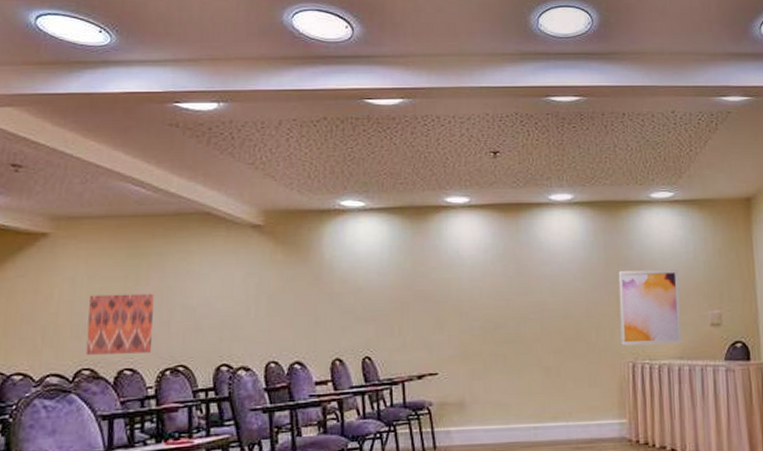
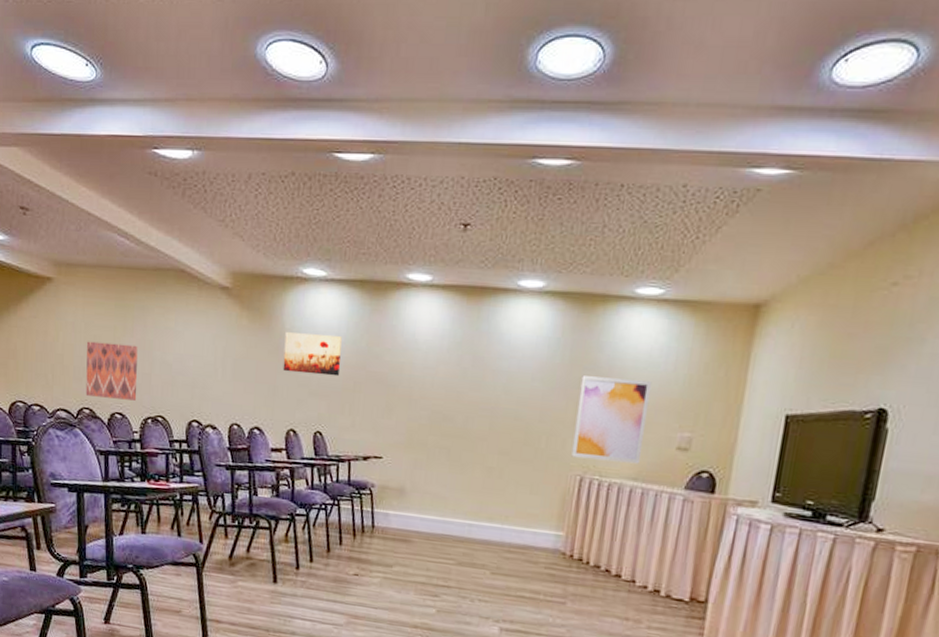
wall art: none [324,261,386,301] -> present [283,332,342,377]

